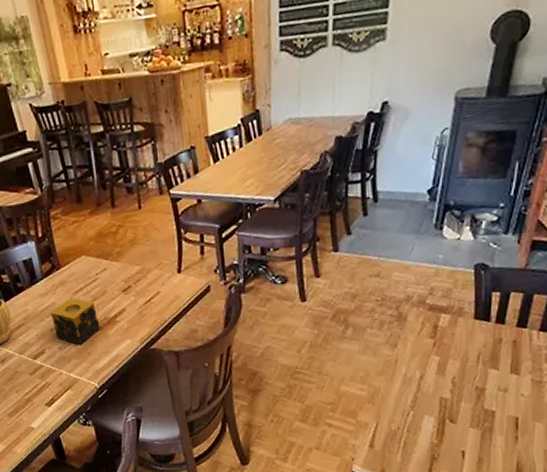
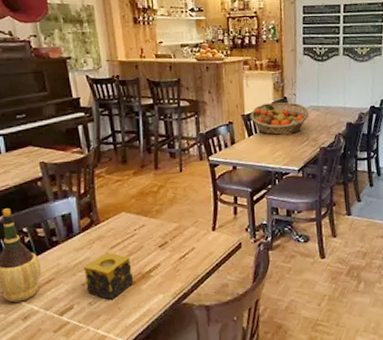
fruit basket: none [214,116,287,159] -> present [250,102,309,135]

